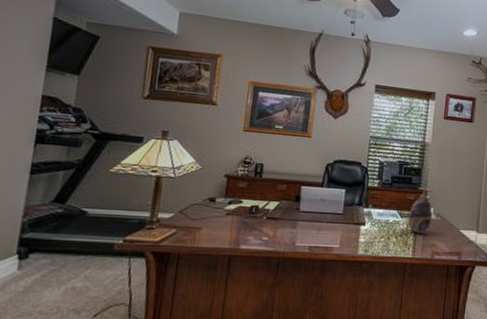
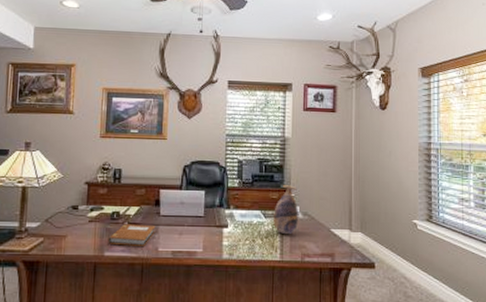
notebook: none [244,218,294,241] -> present [108,224,156,246]

